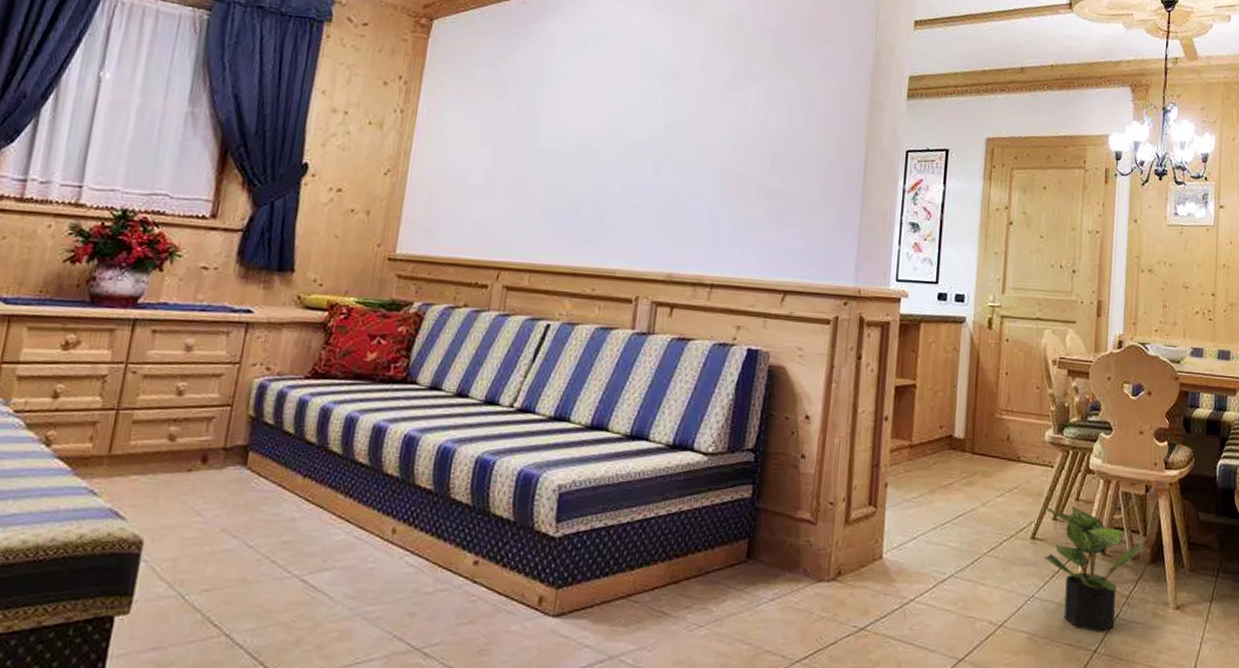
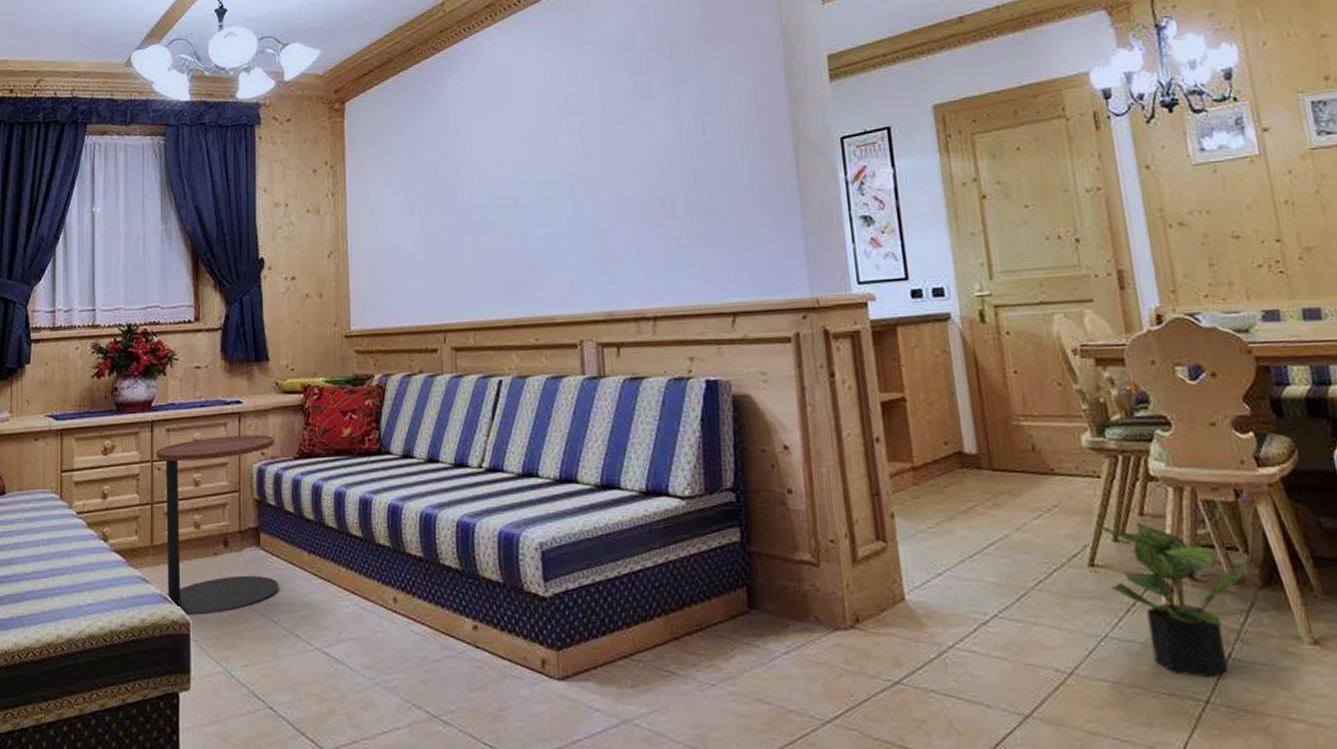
side table: none [117,345,285,535] -> present [157,434,279,616]

